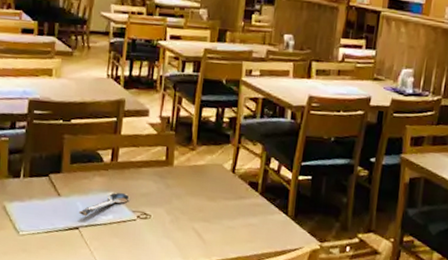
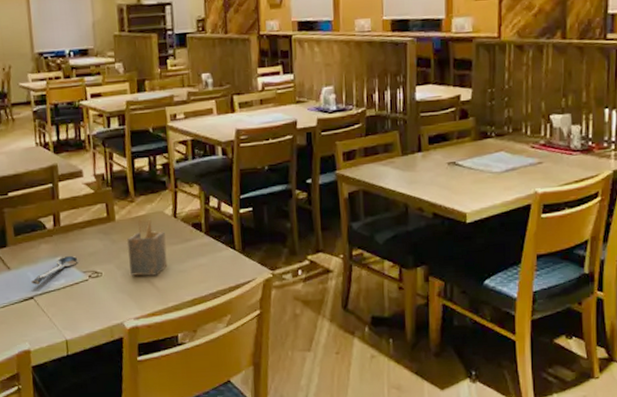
napkin holder: none [179,169,221,227] -> present [127,219,168,276]

